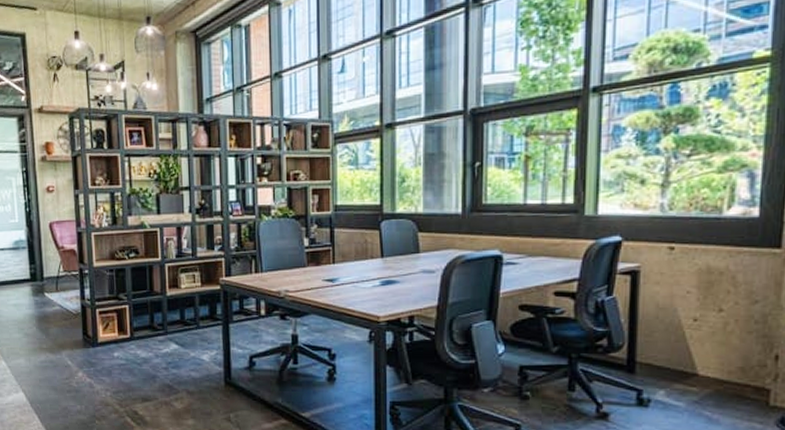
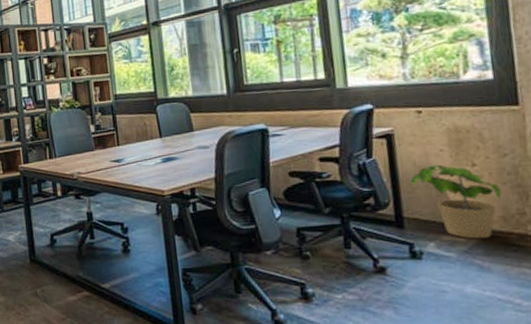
potted plant: none [649,308,745,390] -> present [410,164,502,239]

